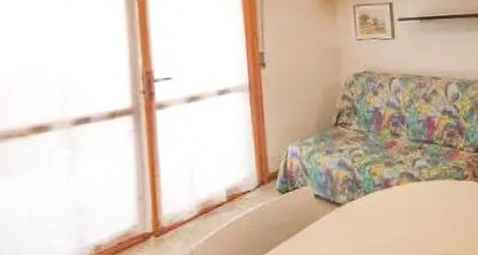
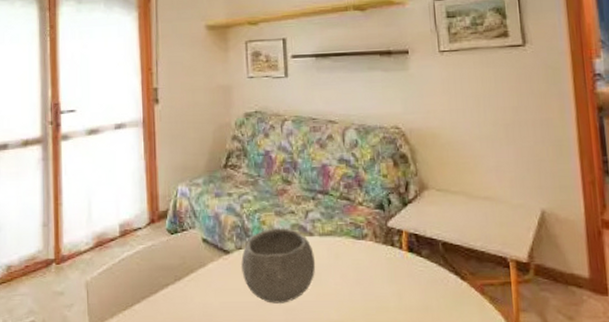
bowl: none [352,177,423,246] -> present [240,228,316,304]

